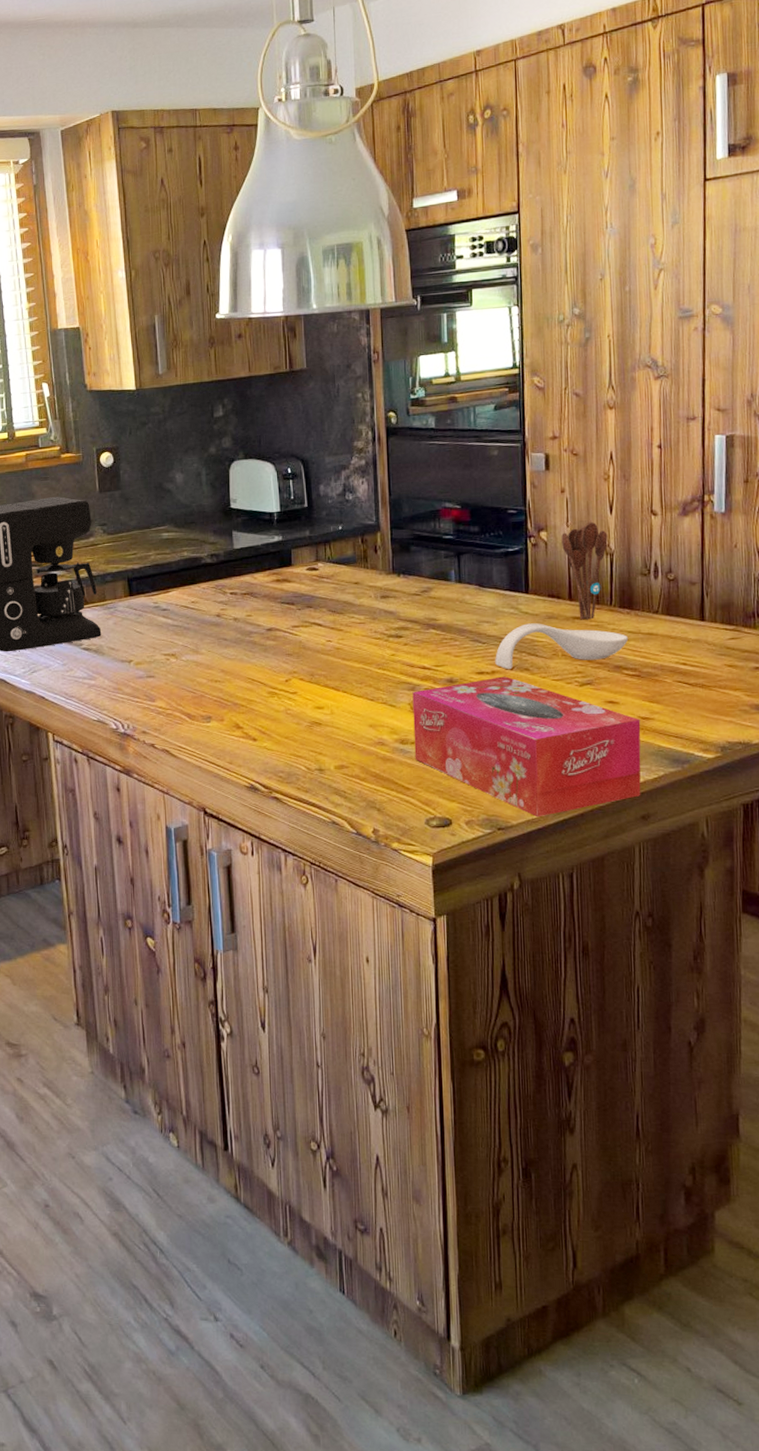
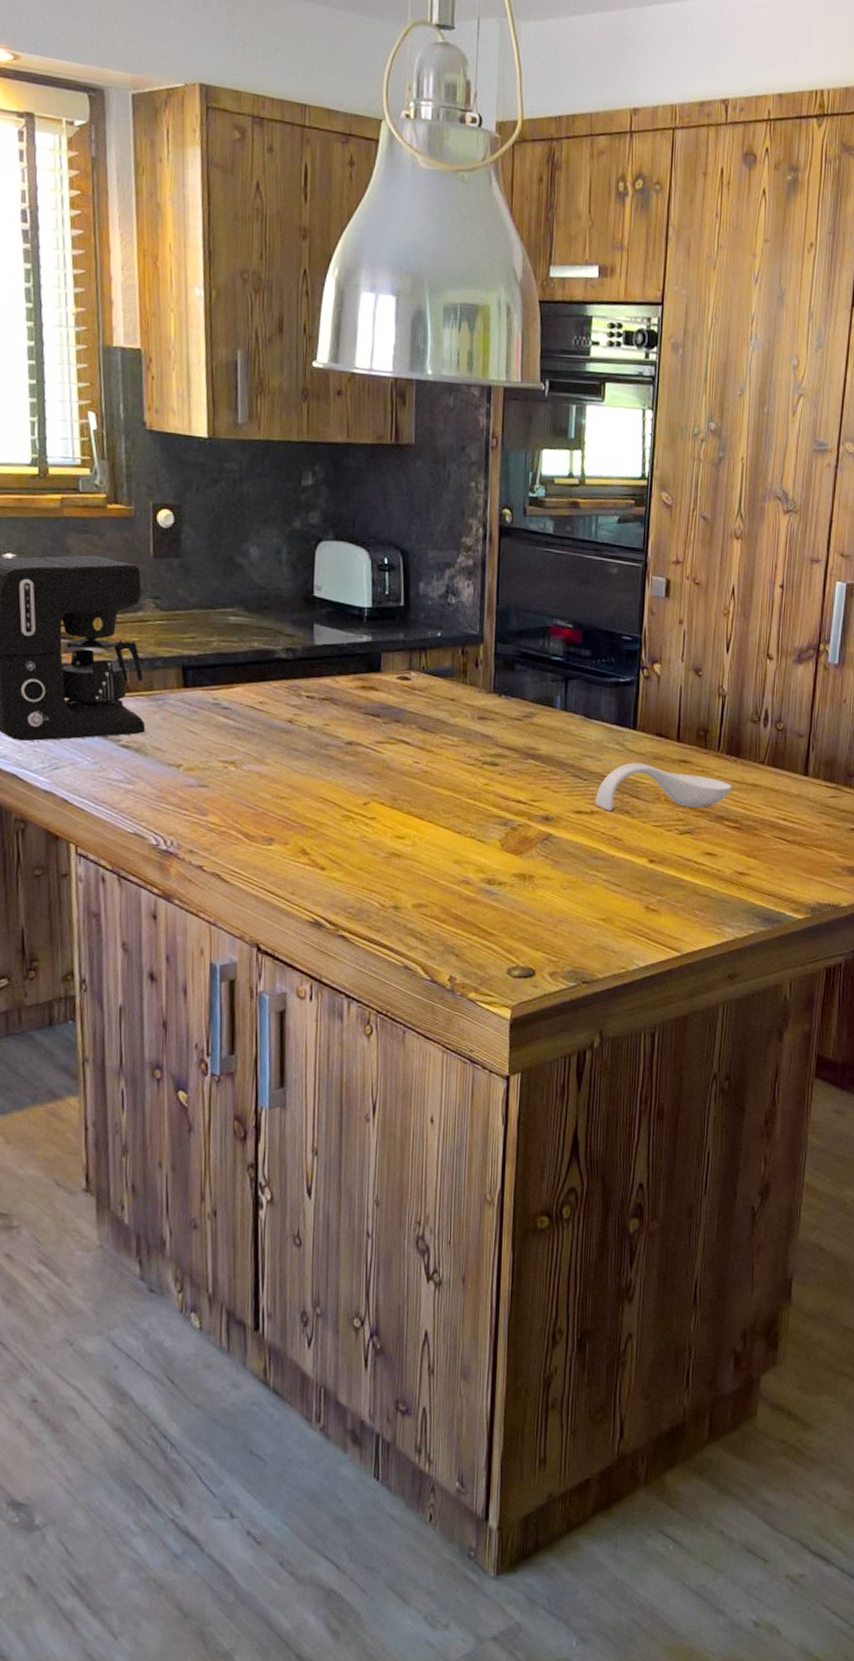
tissue box: present [412,676,641,818] -> none [501,817,736,972]
utensil holder: present [561,521,608,620] -> none [675,658,722,764]

